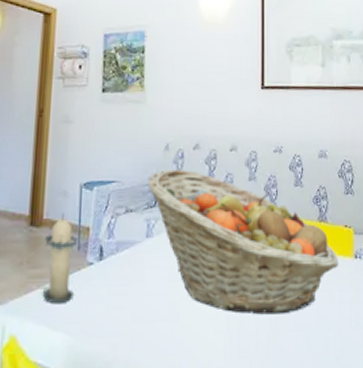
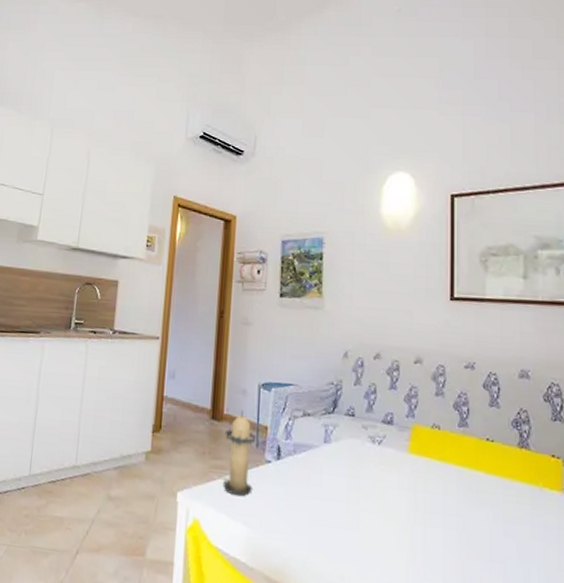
fruit basket: present [148,168,339,315] -> none [326,377,545,542]

